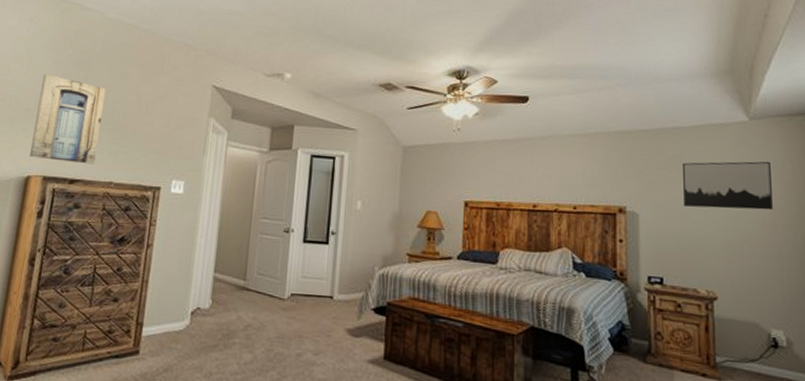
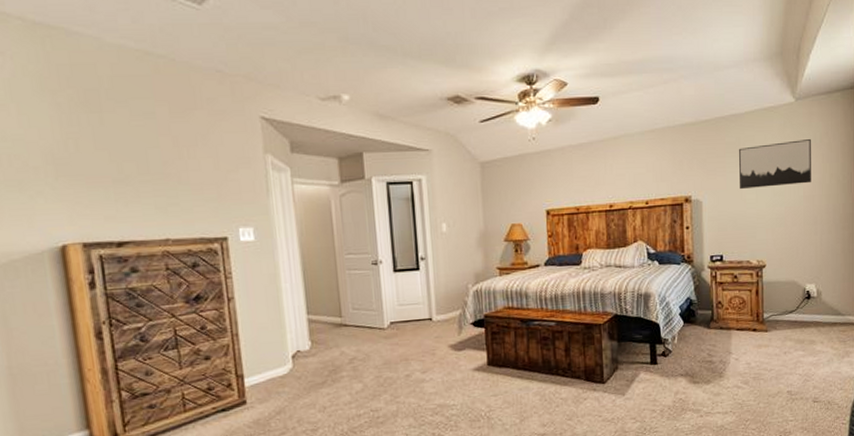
wall art: present [29,73,106,165] -> none [43,121,142,224]

